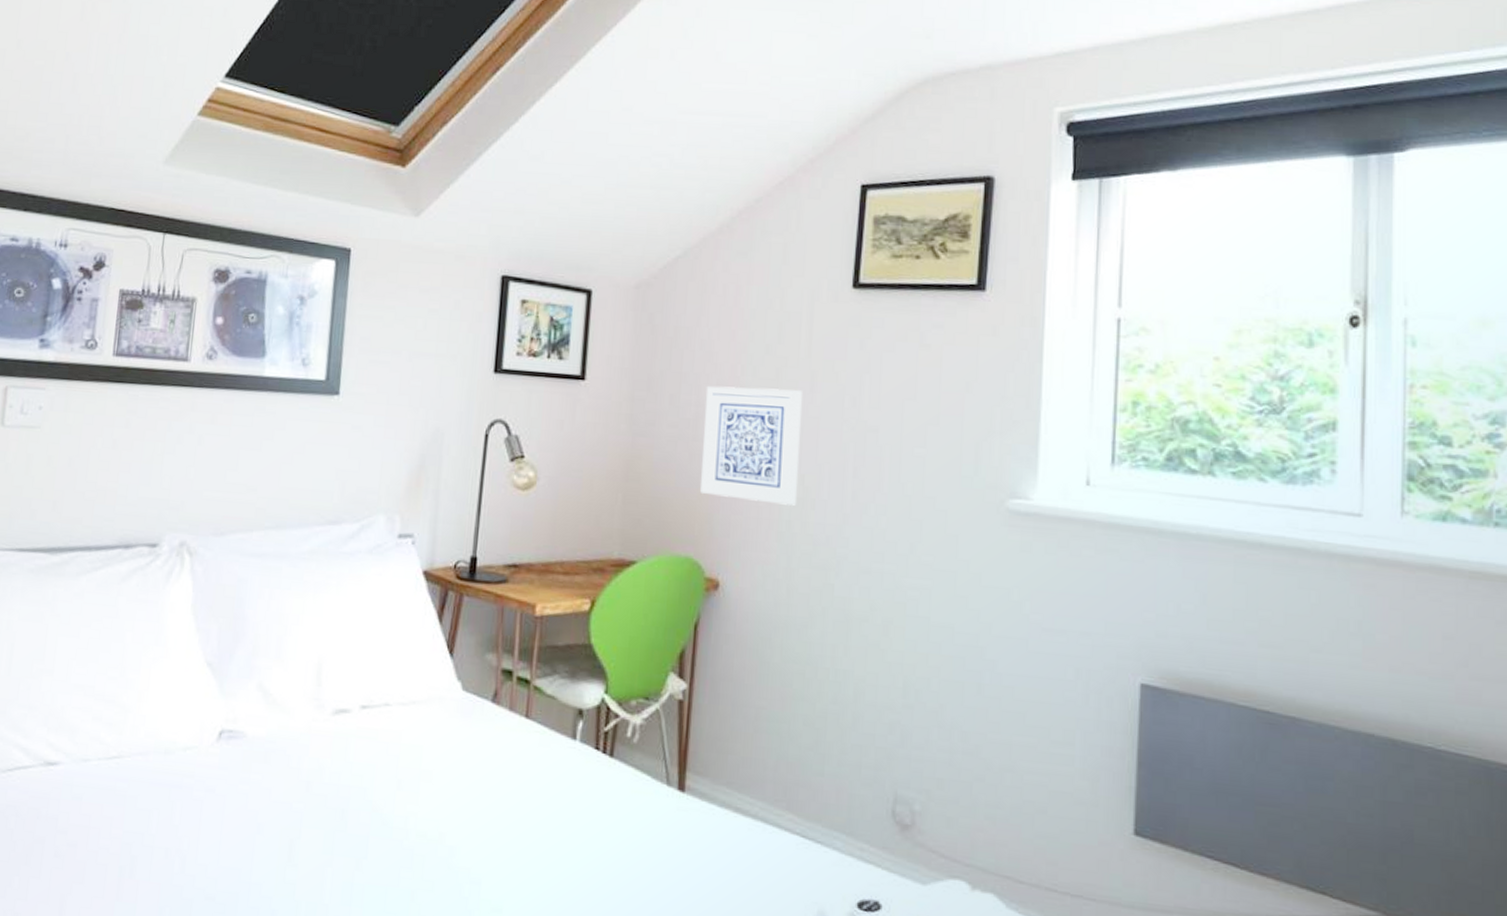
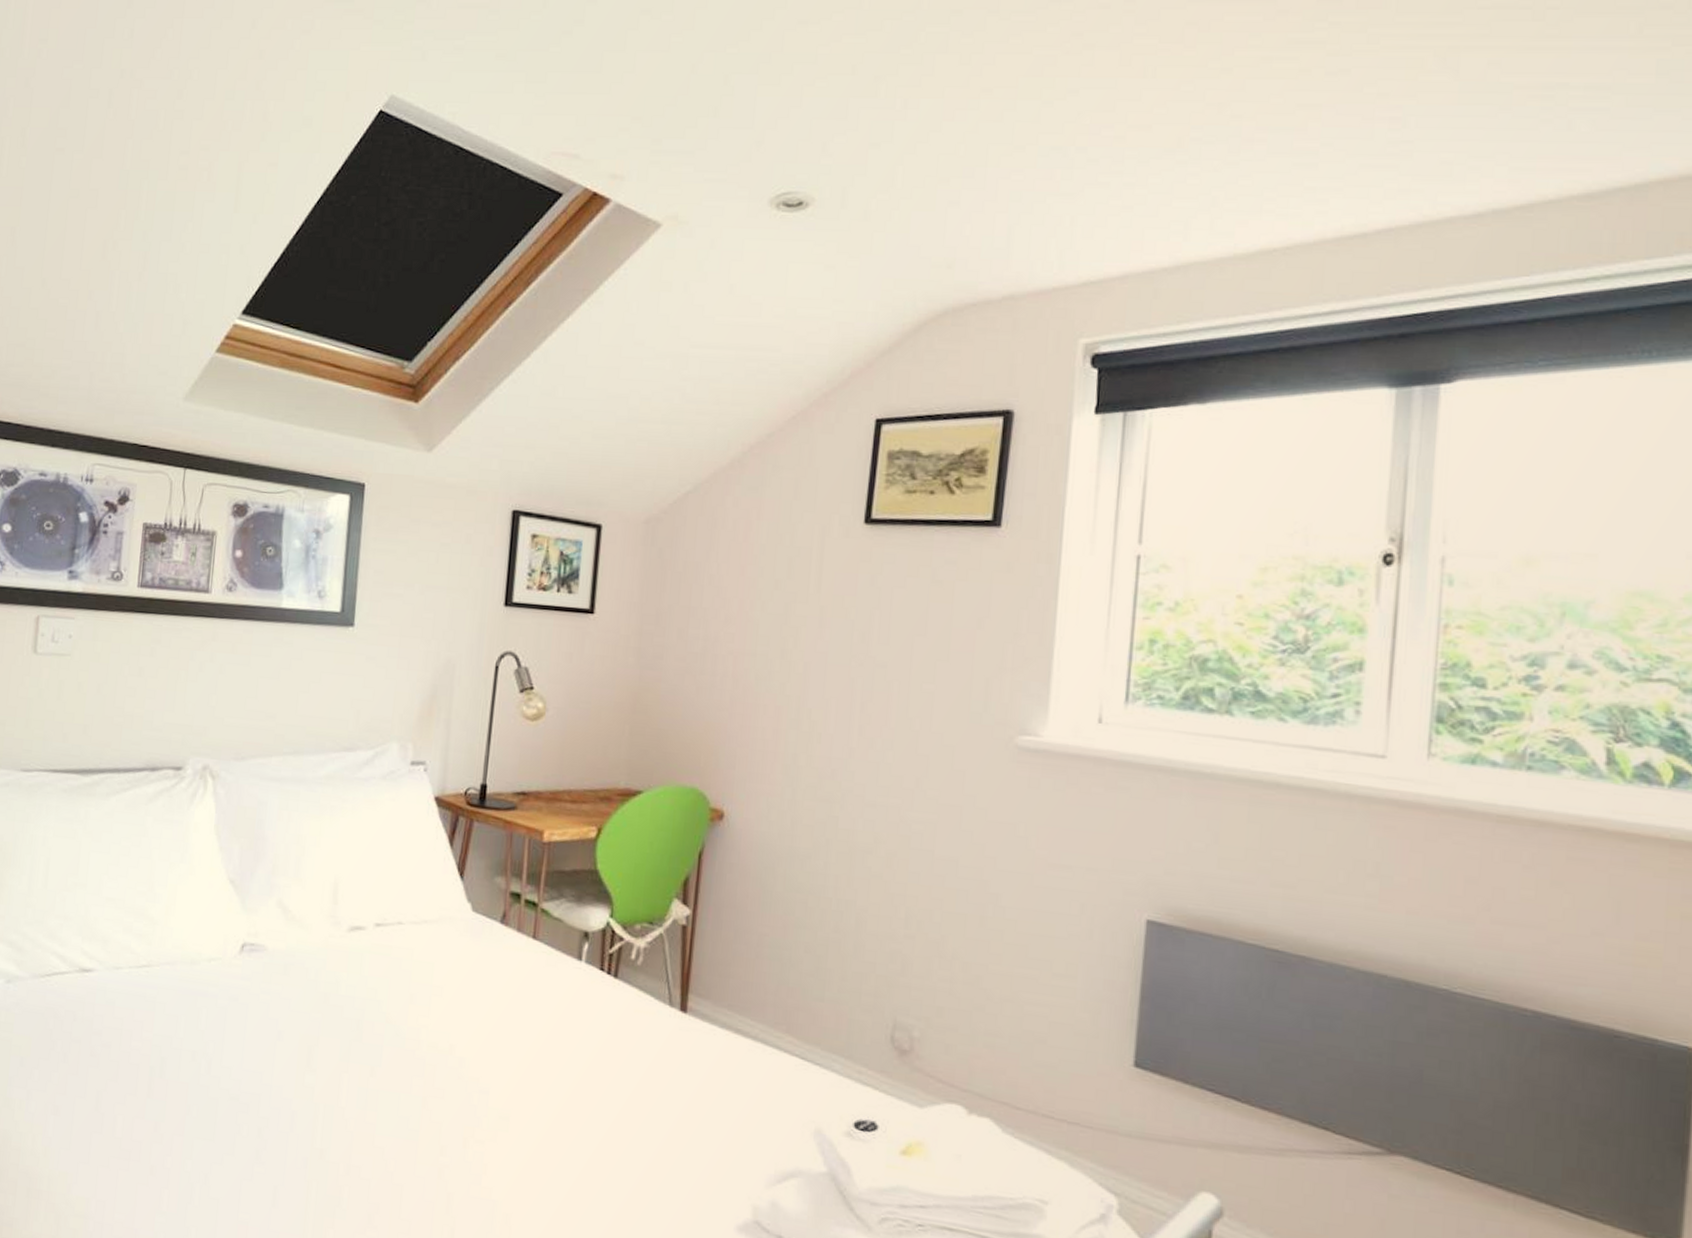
wall art: present [700,385,802,506] -> none [707,620,811,739]

